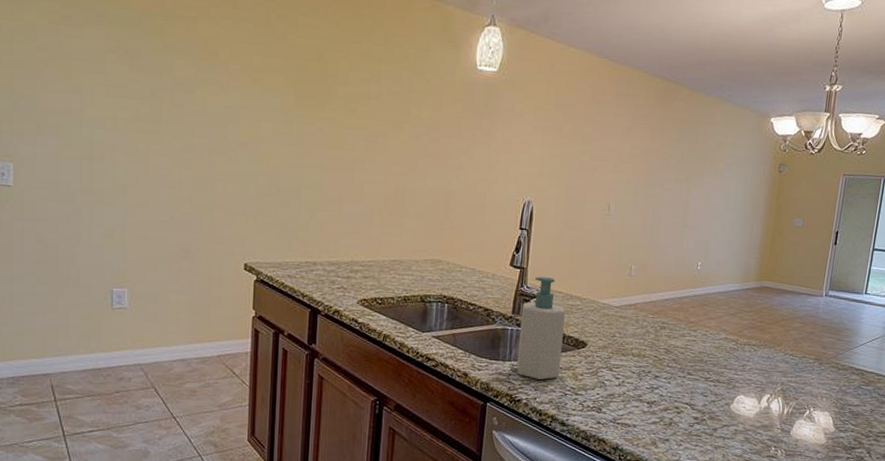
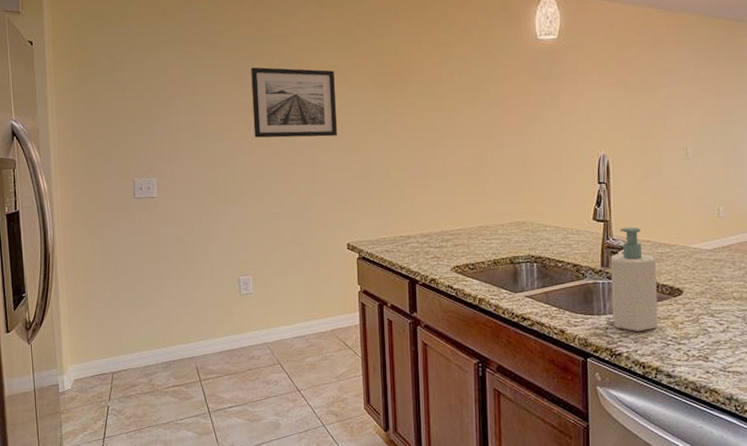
wall art: none [143,48,247,143] -> present [251,67,338,138]

